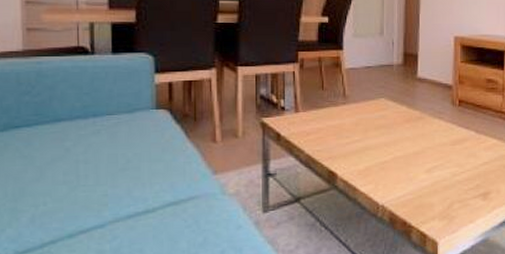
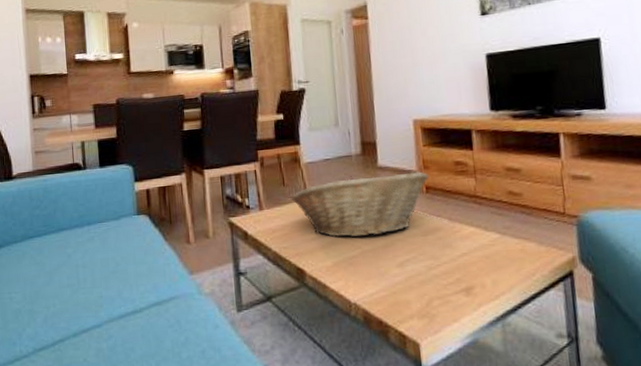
fruit basket: none [330,85,462,144] -> present [292,171,429,237]

